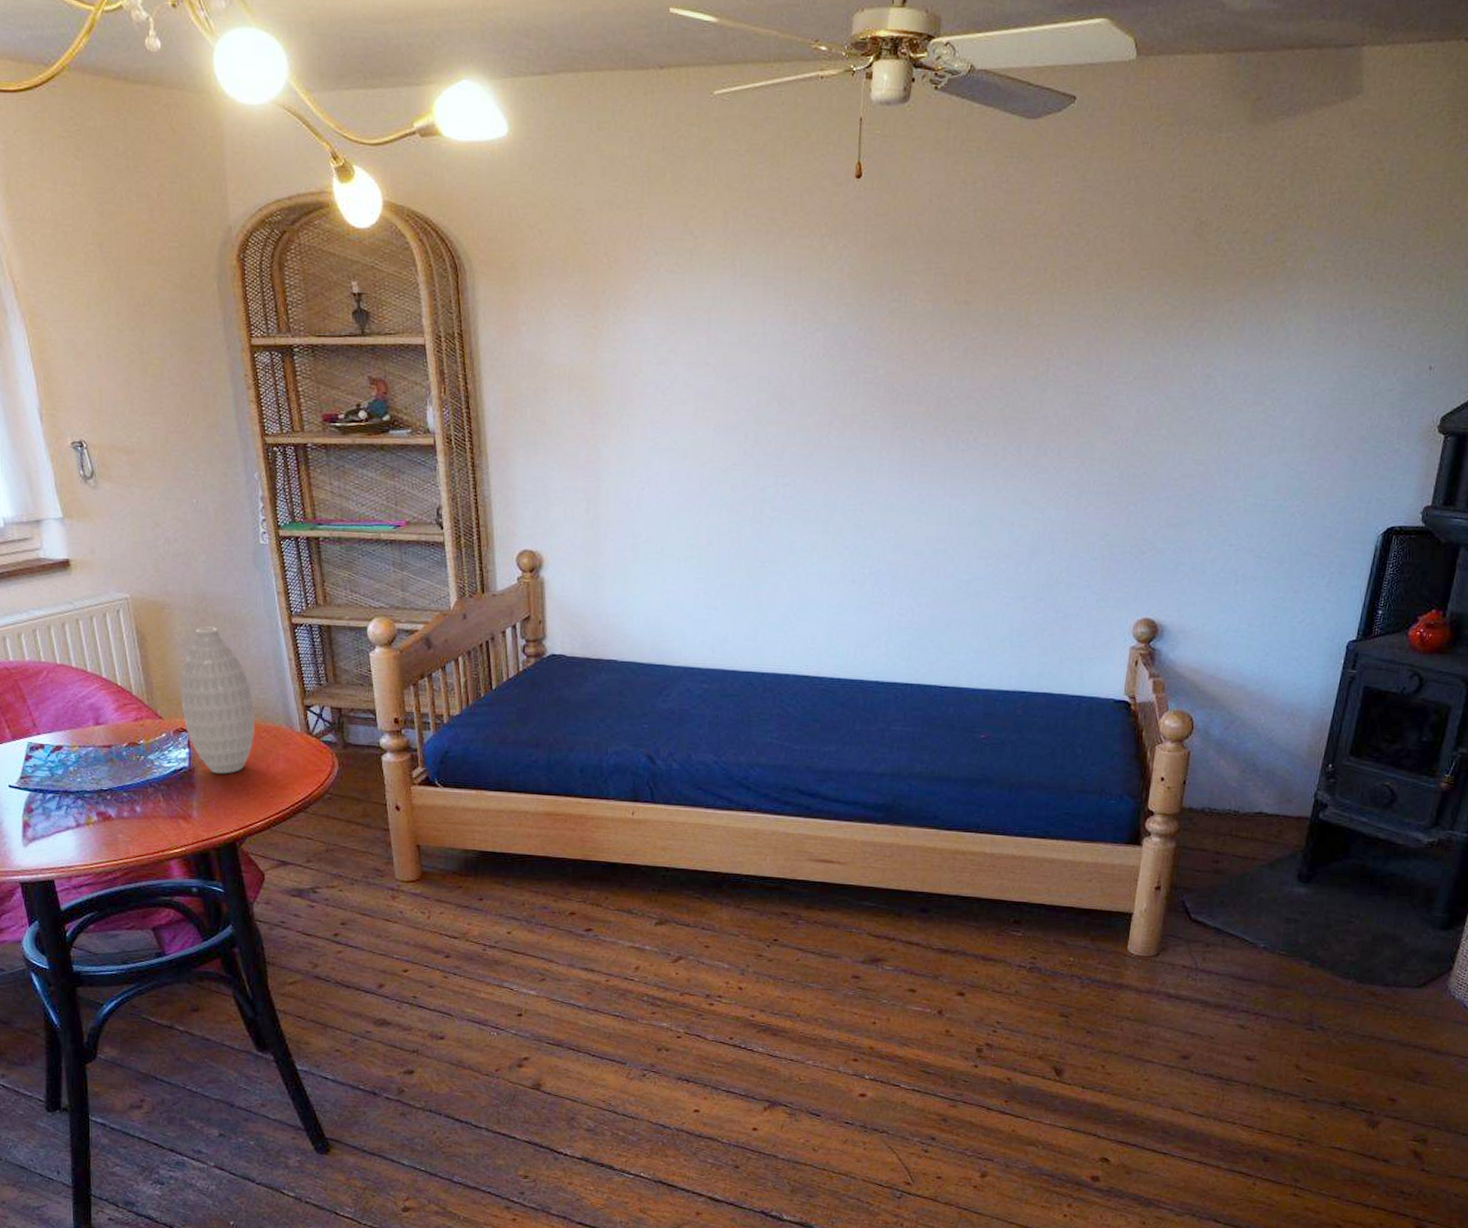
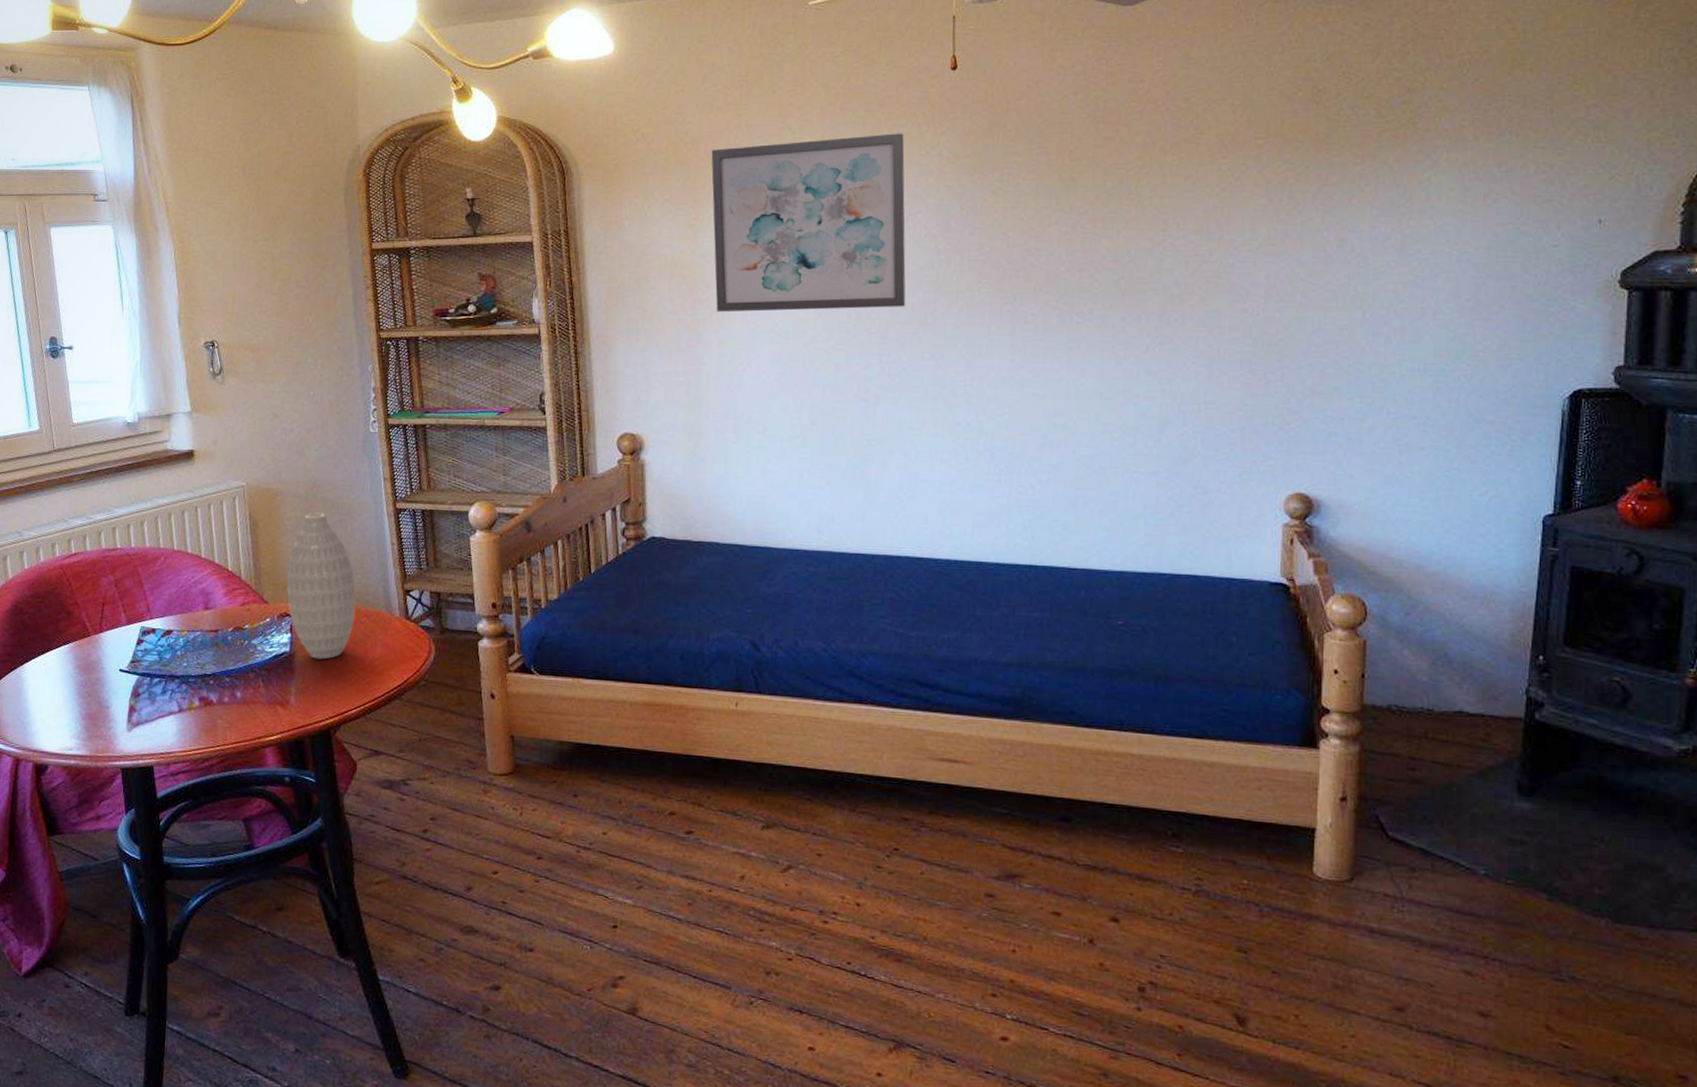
wall art: none [611,244,806,429] -> present [711,133,906,313]

